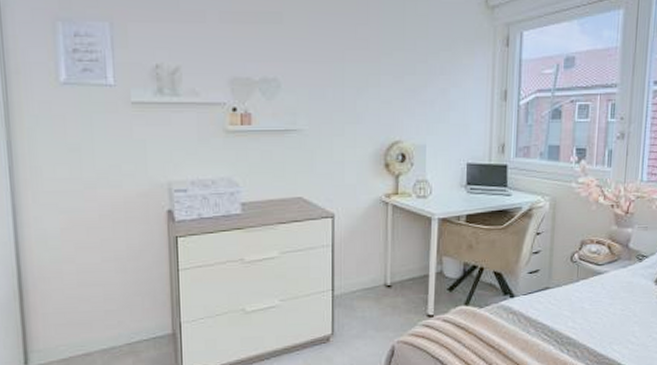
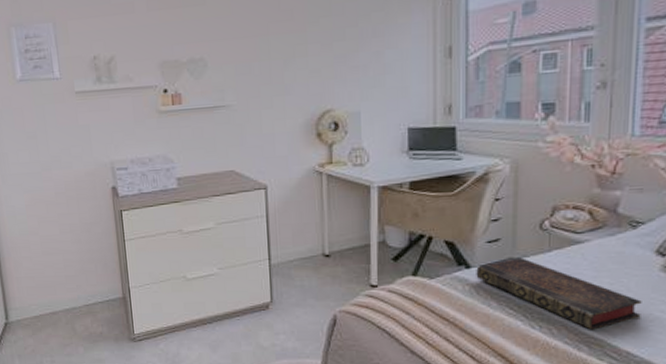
book: none [518,286,644,352] -> present [476,256,642,330]

